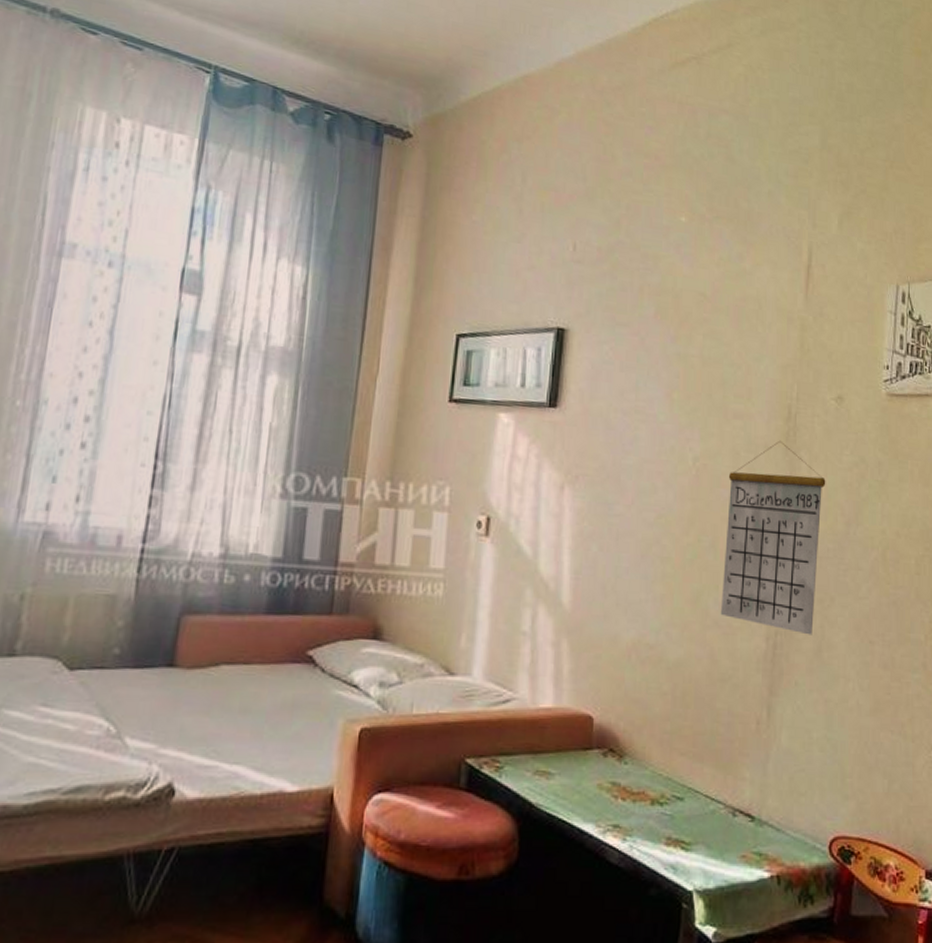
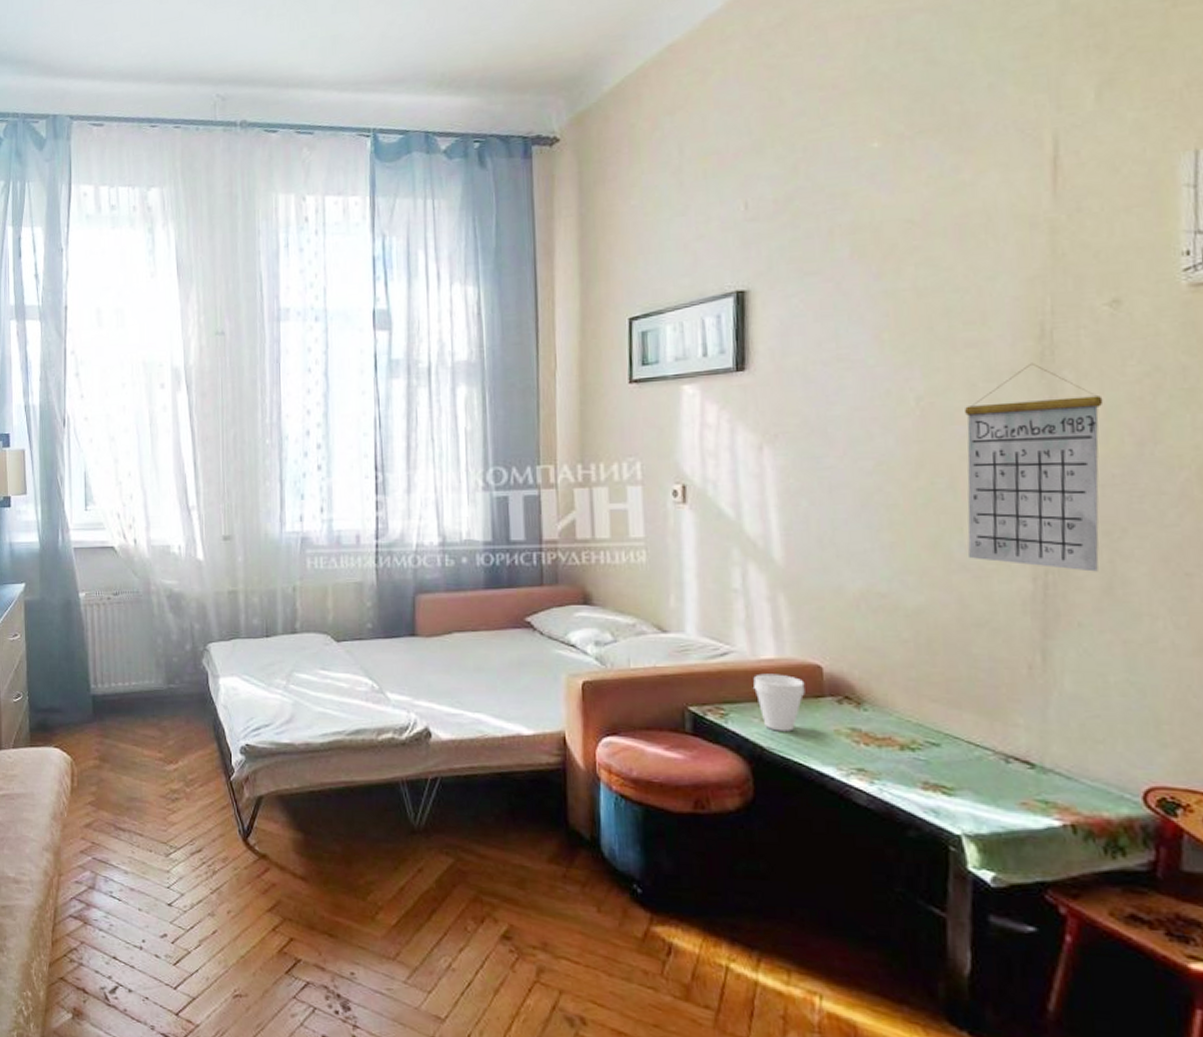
cup: none [530,723,576,786] -> present [753,673,805,732]

